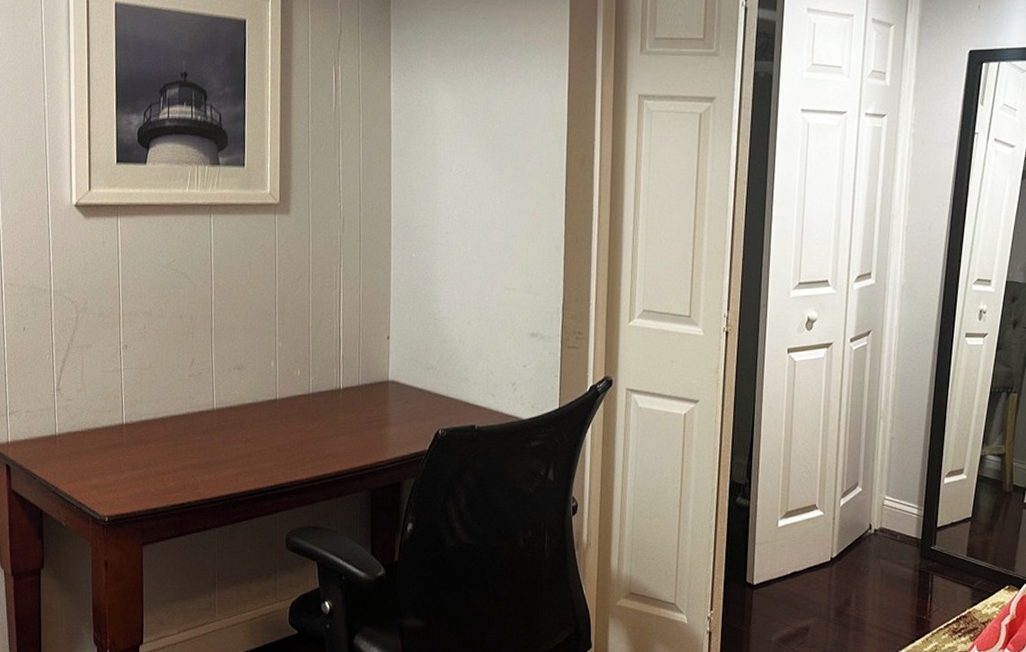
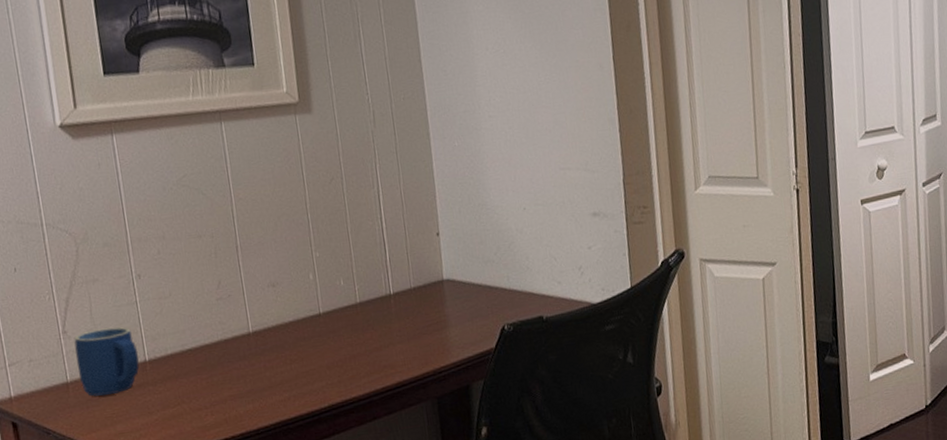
mug: none [65,390,118,450] -> present [74,327,140,396]

